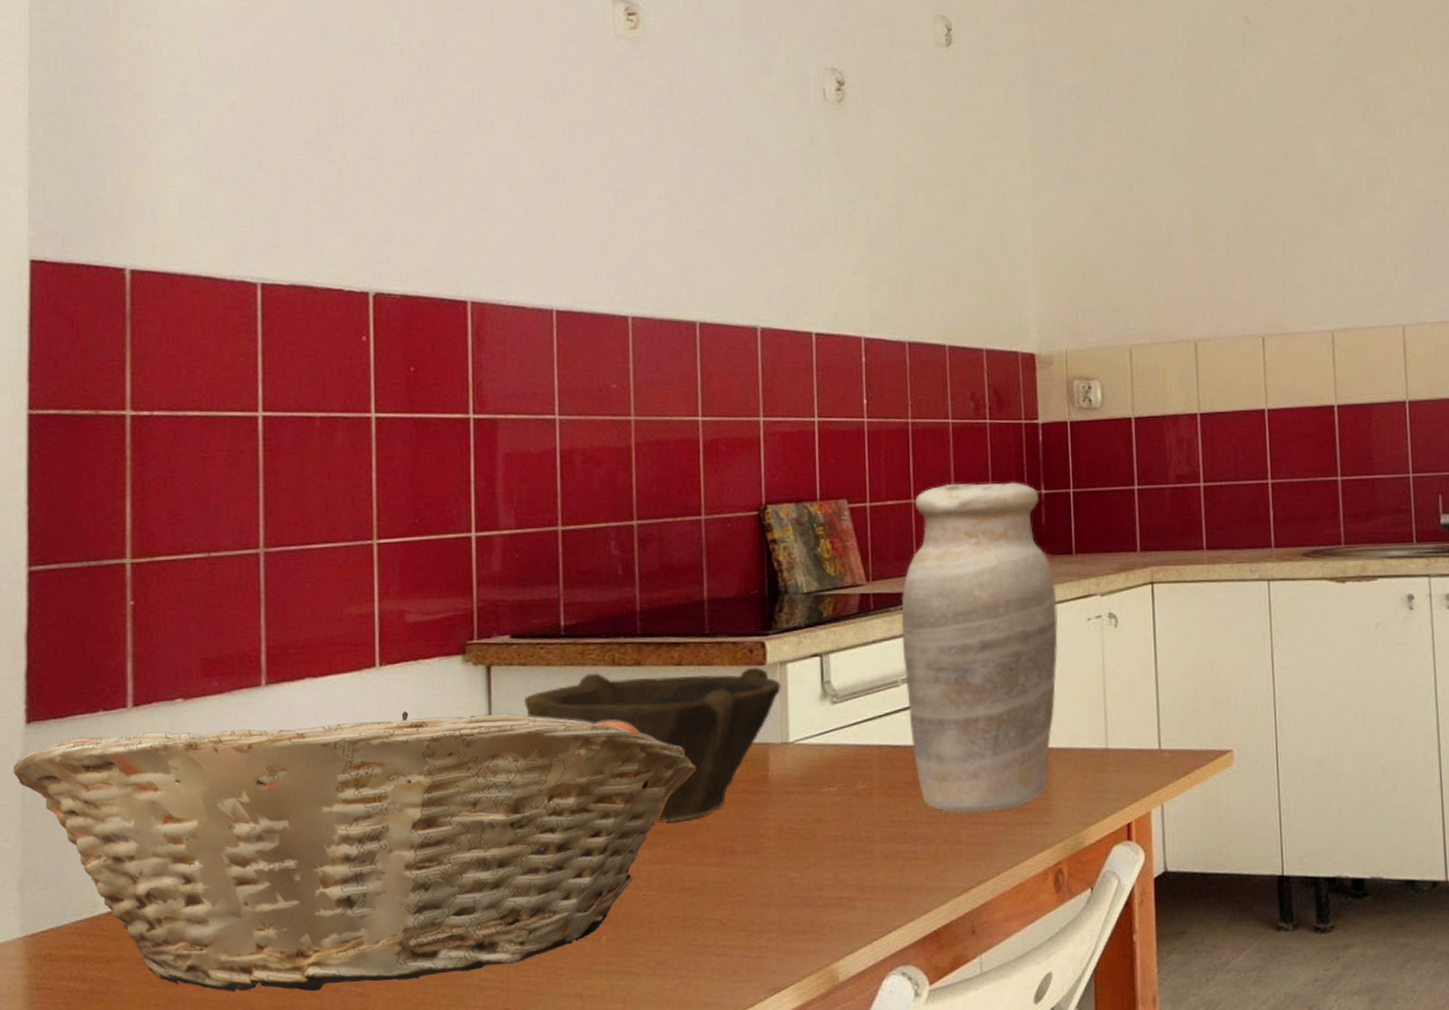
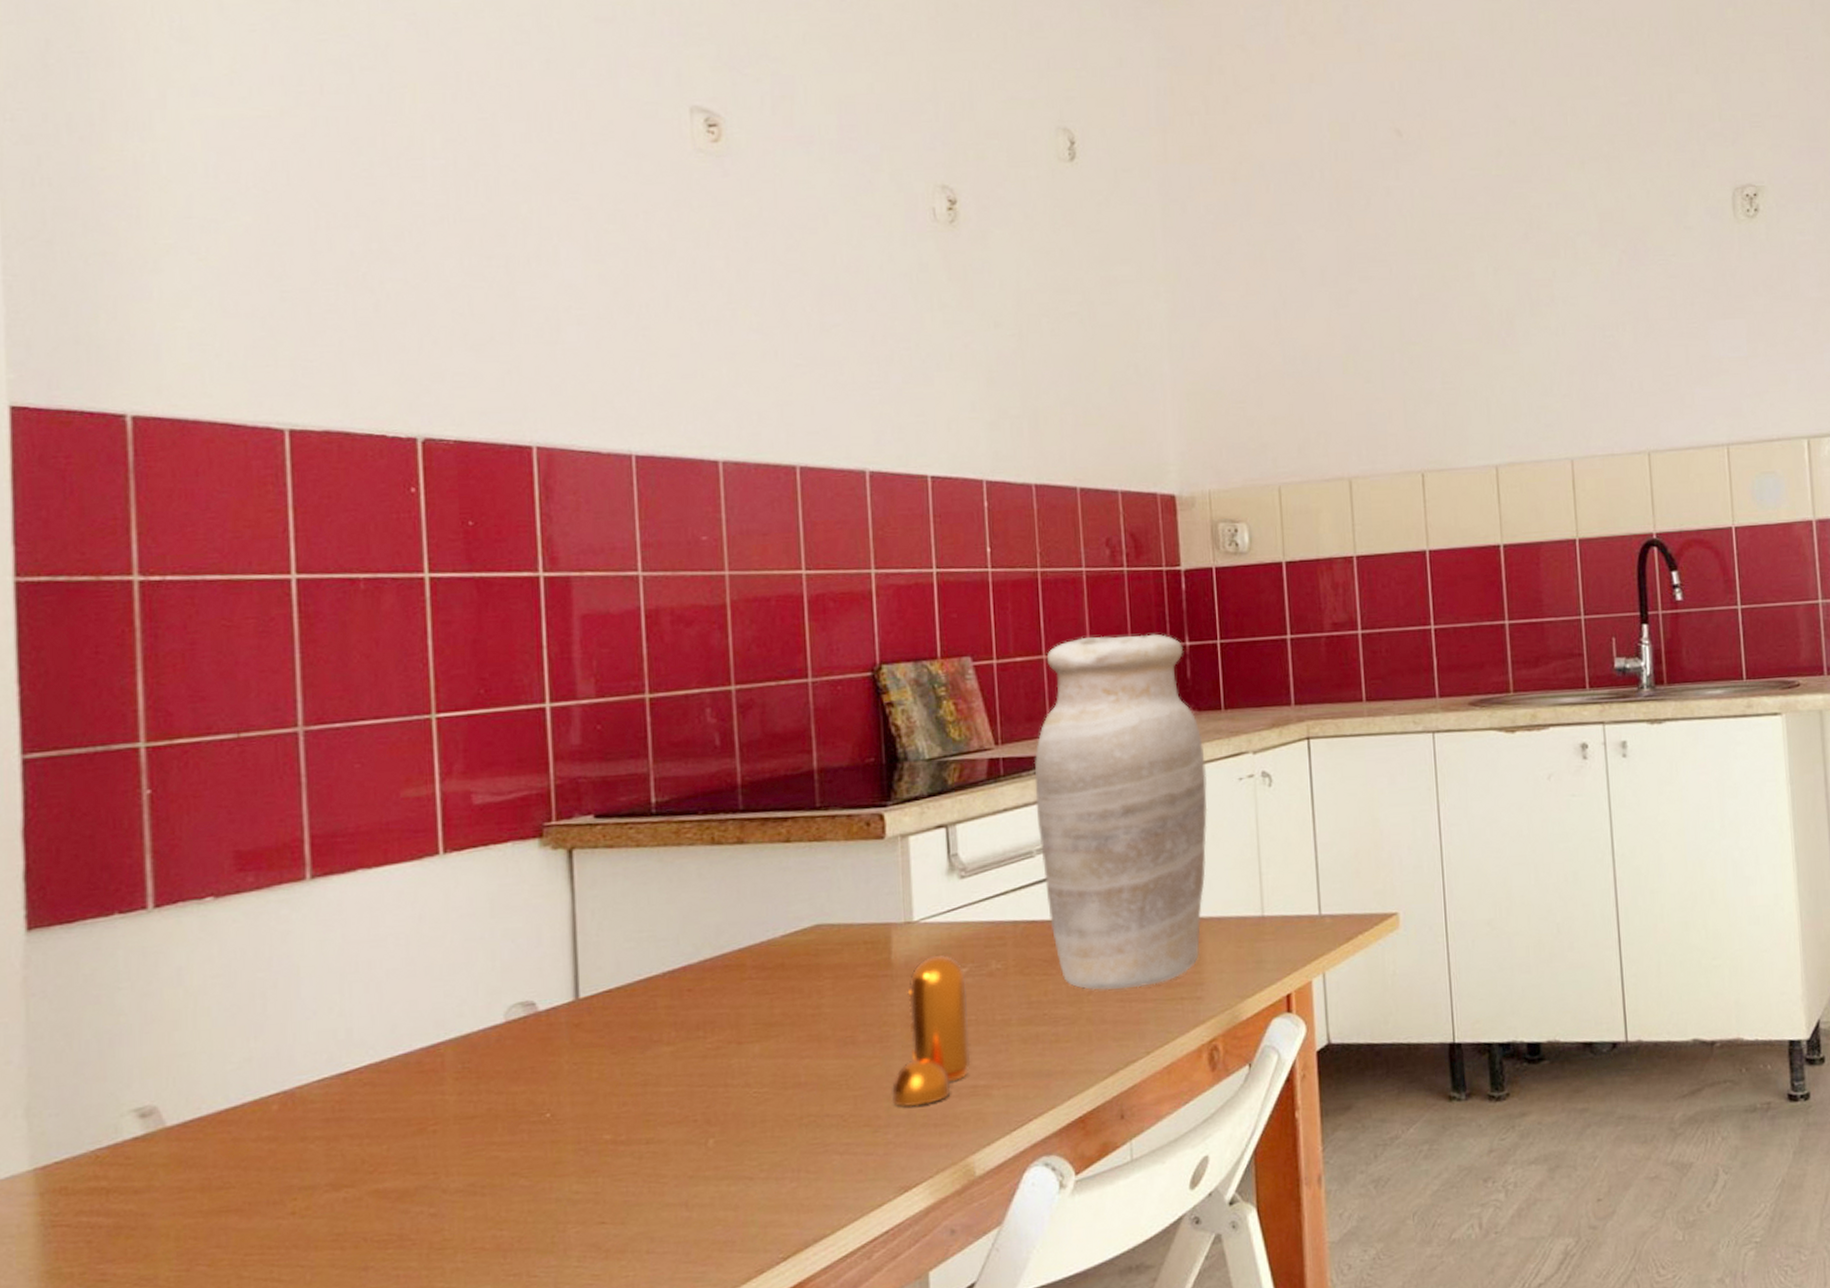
fruit basket: present [13,710,696,992] -> none [13,899,810,1220]
bowl: present [523,667,782,822] -> none [611,841,904,1012]
pepper shaker: none [765,774,837,915] -> present [891,955,971,1107]

